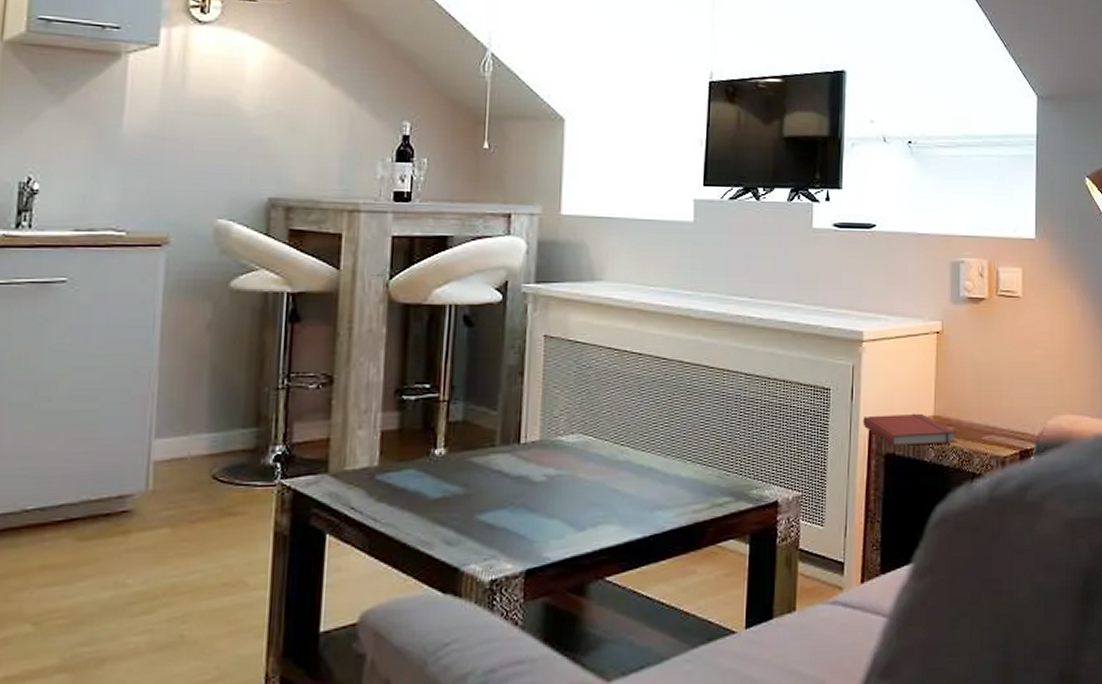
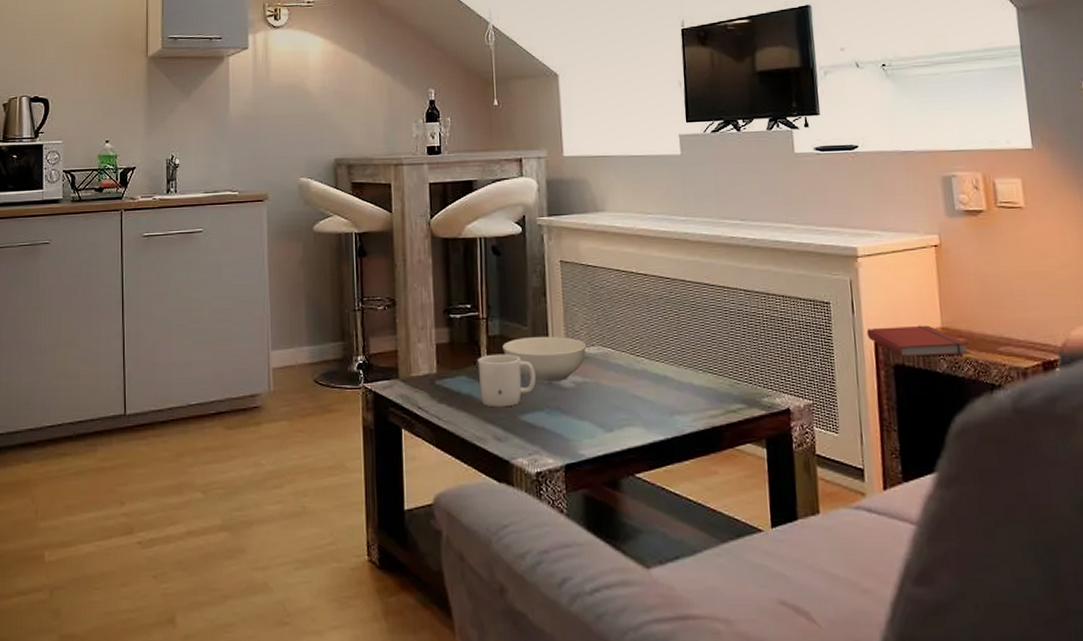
mug: none [431,443,501,506] -> present [477,354,536,408]
bowl: none [464,422,566,476] -> present [502,336,587,383]

